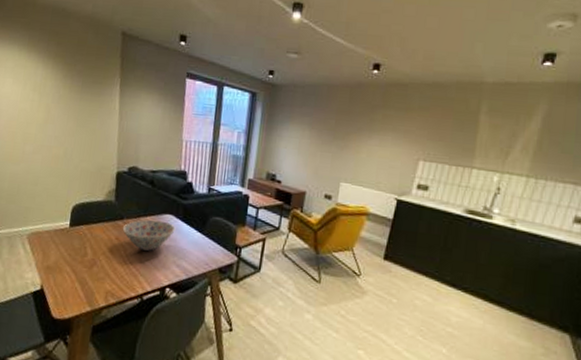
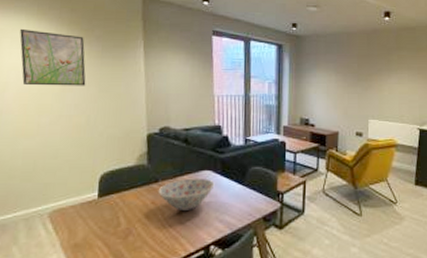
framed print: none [12,59,67,119] -> present [19,28,86,86]

